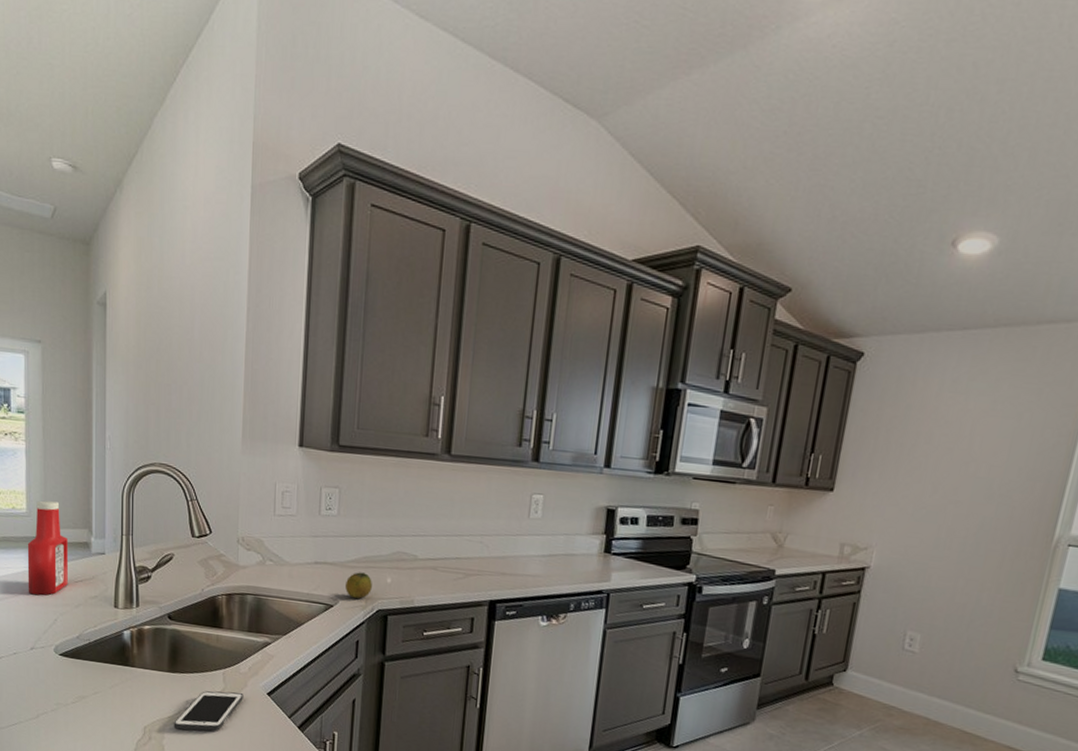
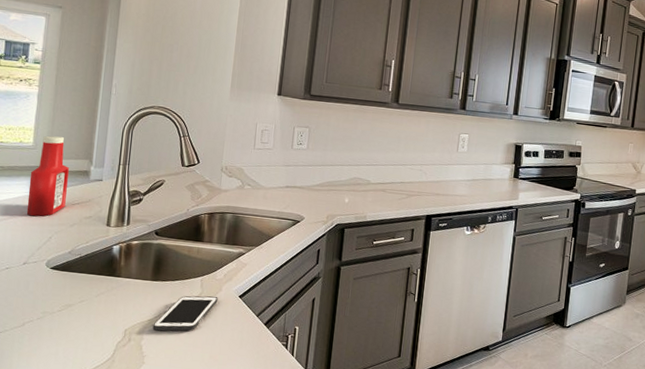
fruit: present [345,572,372,599] -> none [311,194,333,215]

